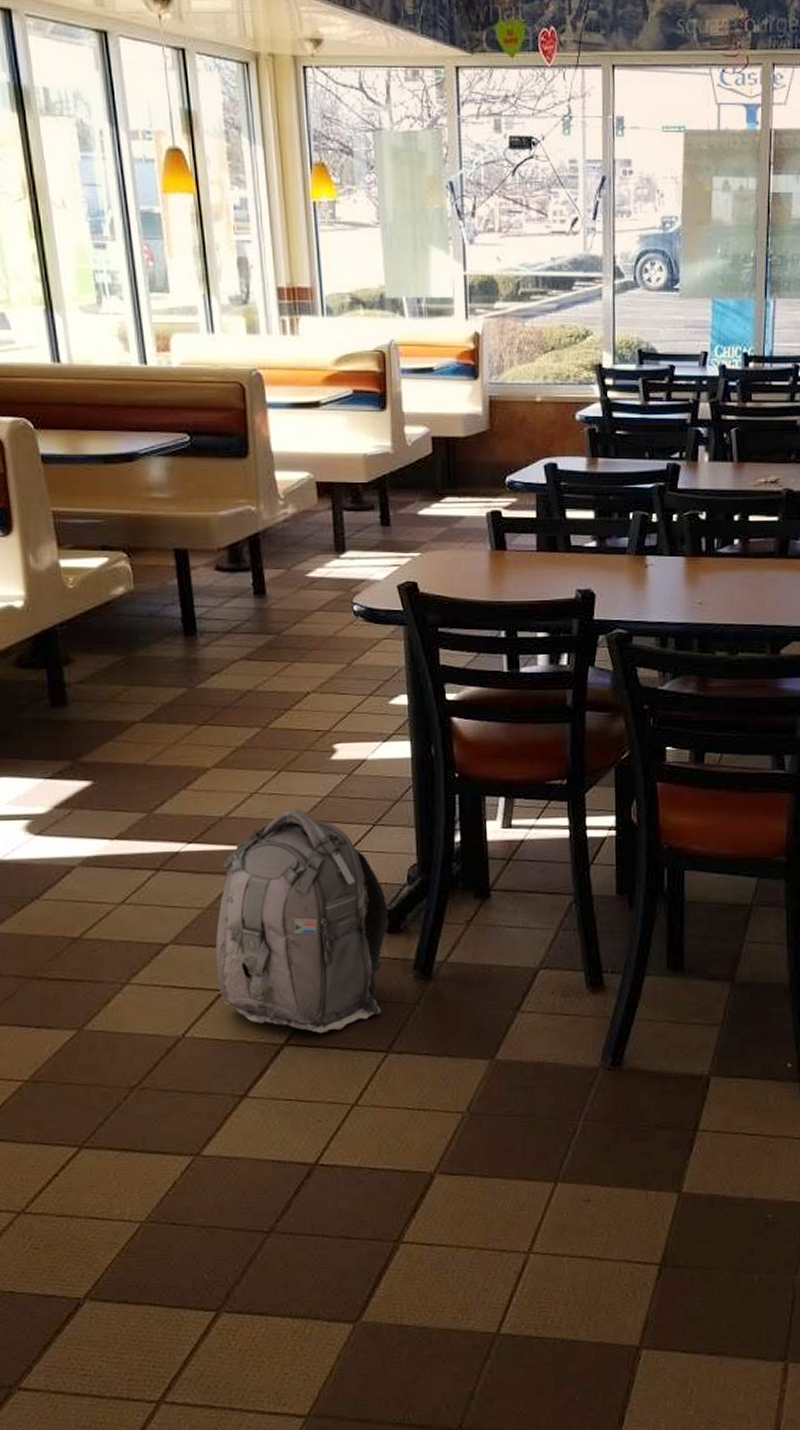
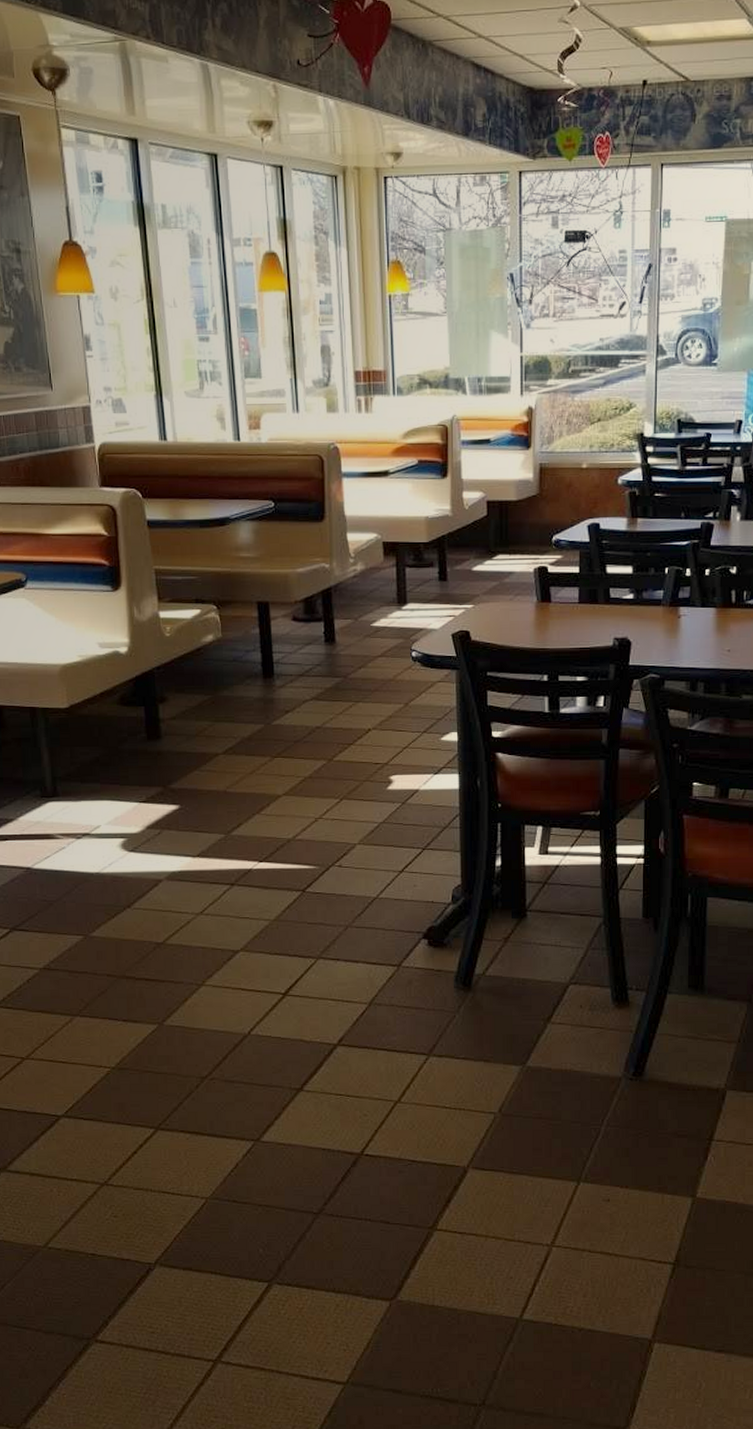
backpack: present [214,809,389,1033] -> none [277,833,434,1035]

